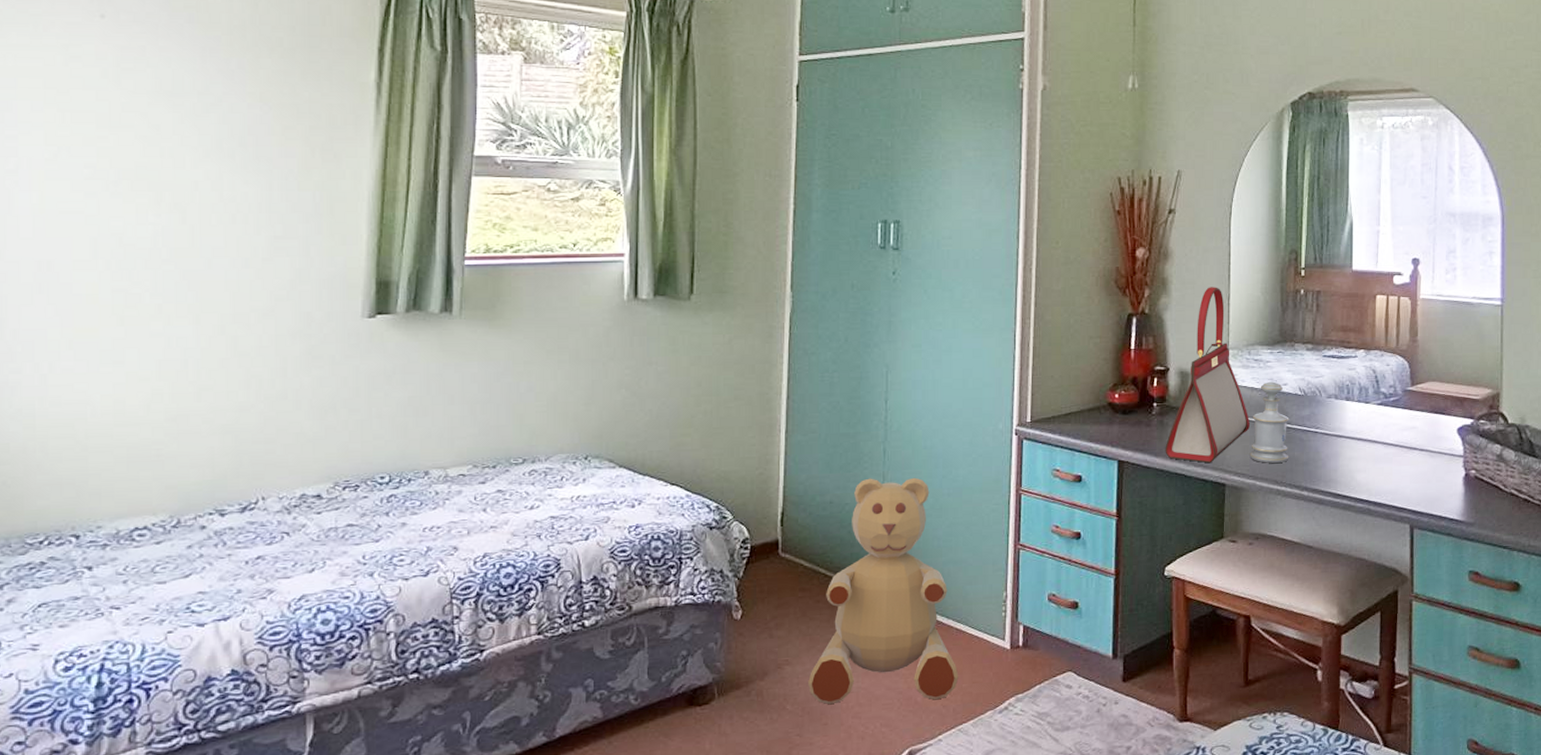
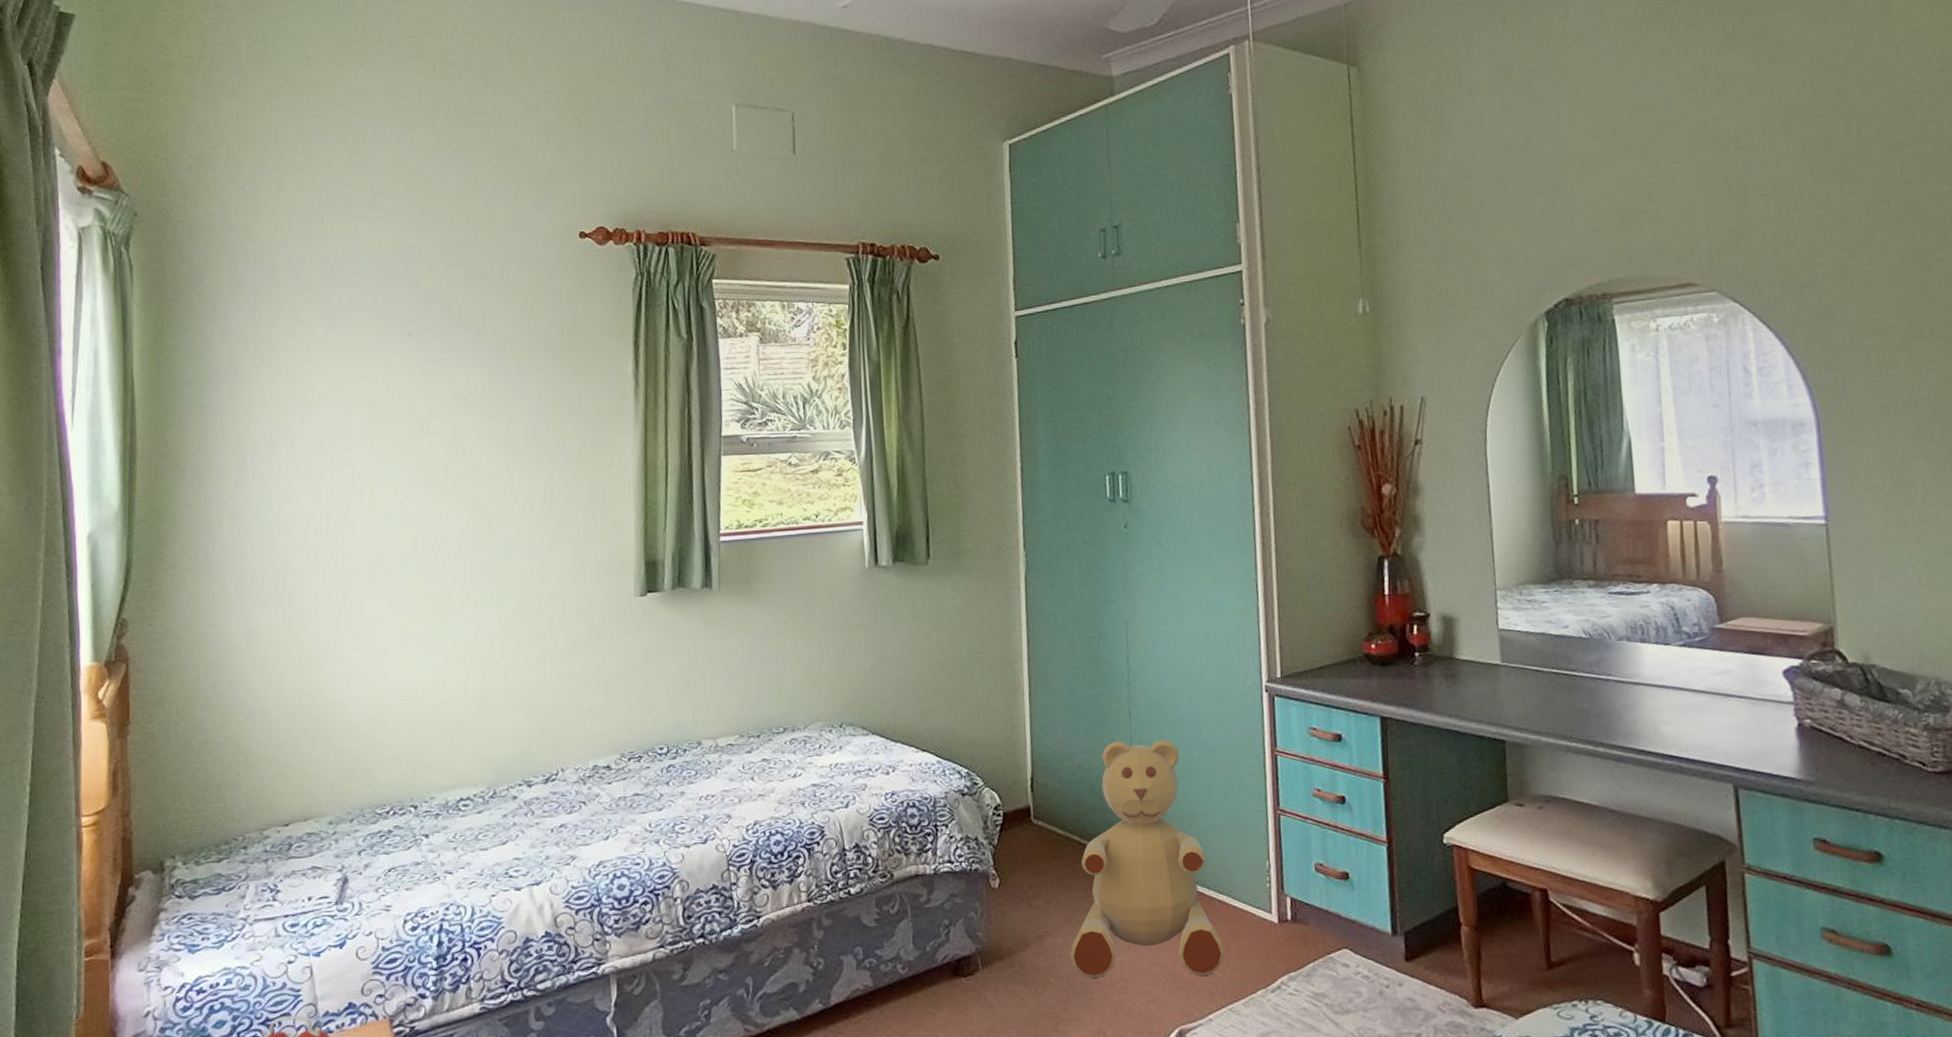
handbag: present [1165,287,1250,464] -> none [1432,521,1528,718]
perfume bottle: present [1249,381,1289,463] -> none [1530,624,1578,716]

